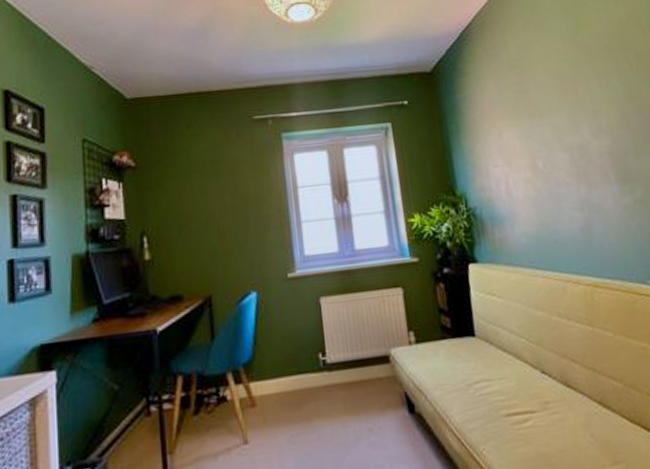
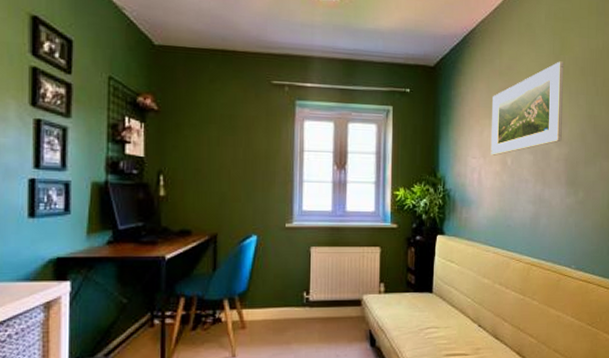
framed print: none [506,41,600,161] -> present [490,61,564,156]

